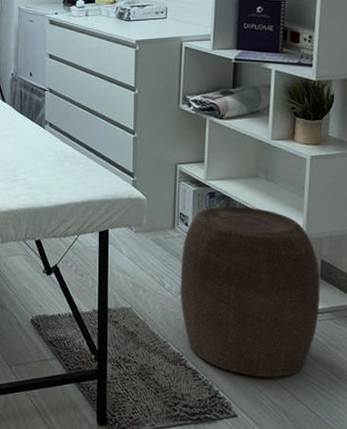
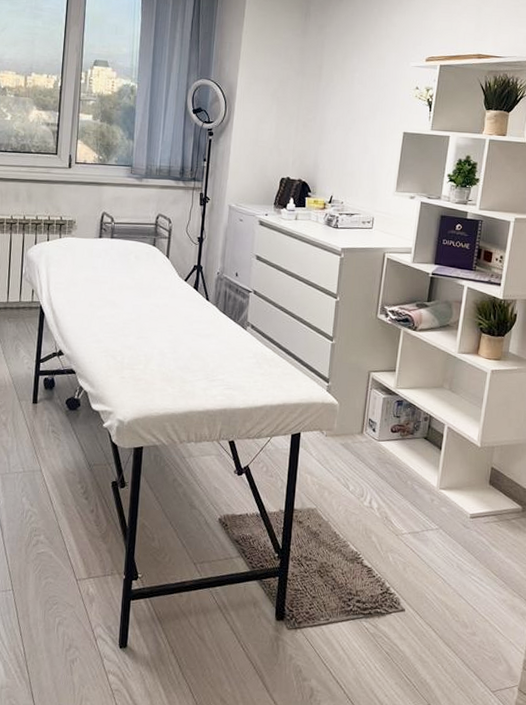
stool: present [180,206,321,378] -> none [362,413,489,575]

